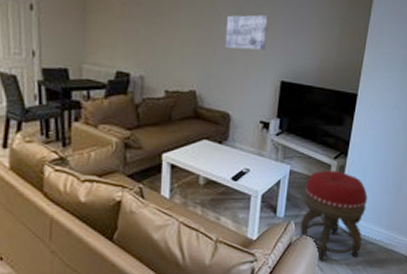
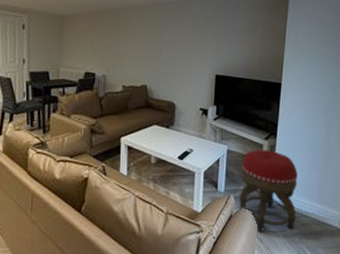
wall art: present [224,15,269,51] -> none [169,23,203,51]

